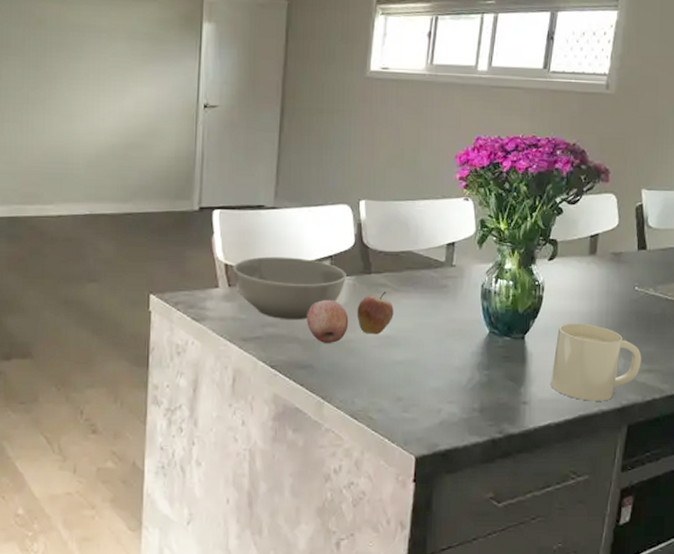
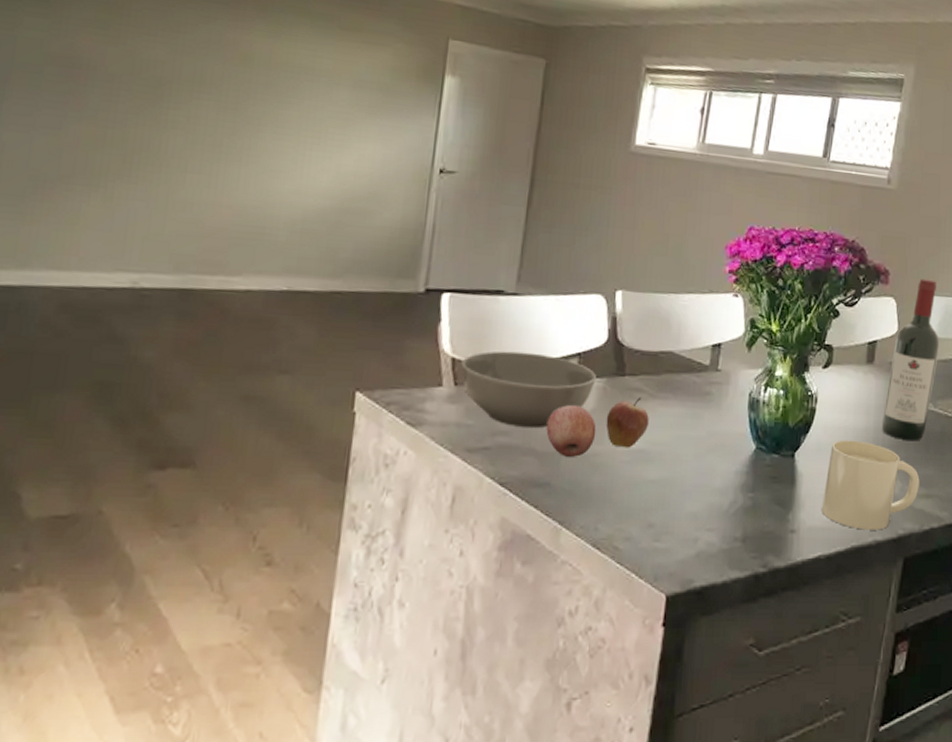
wine bottle: none [604,175,660,323] -> present [881,278,940,441]

